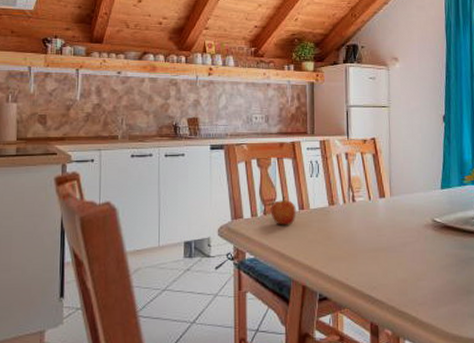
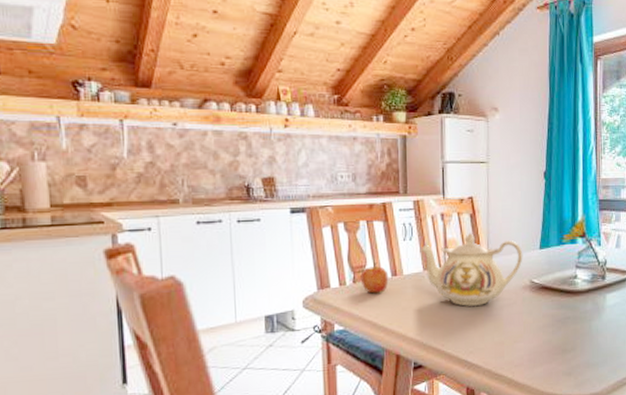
teapot: none [325,171,425,243] -> present [420,232,523,307]

